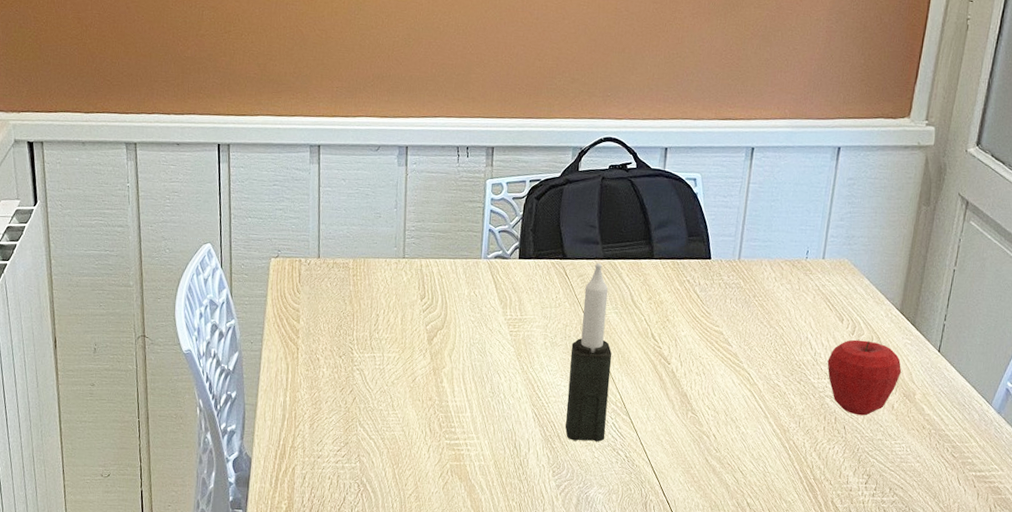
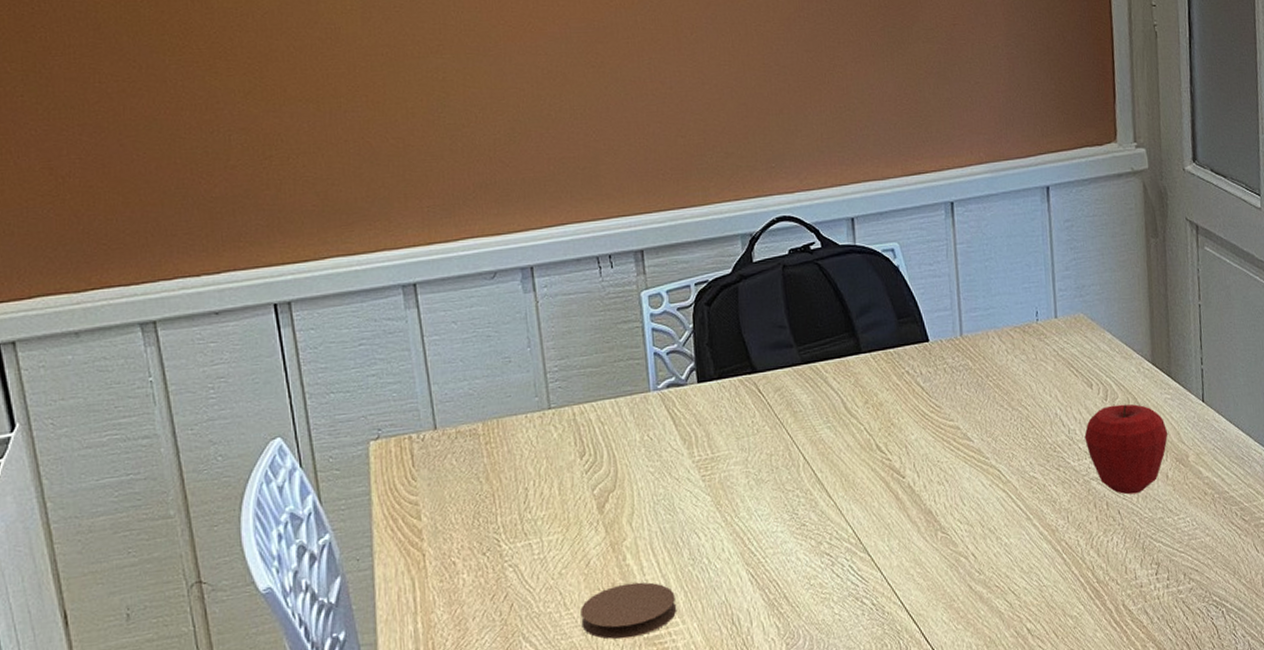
coaster: none [402,400,475,441] -> present [580,582,677,640]
candle: present [565,262,612,442] -> none [781,369,843,599]

